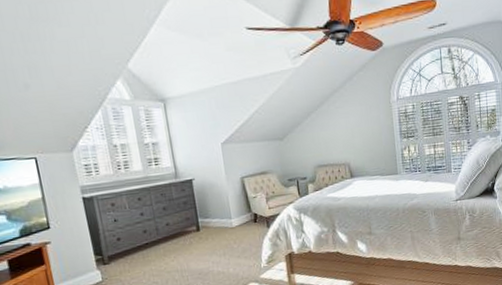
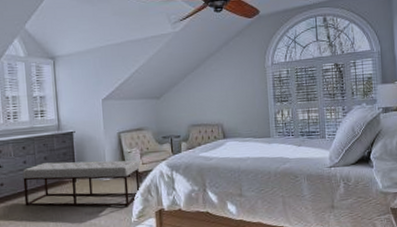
bench: none [140,205,268,260] -> present [22,160,140,207]

